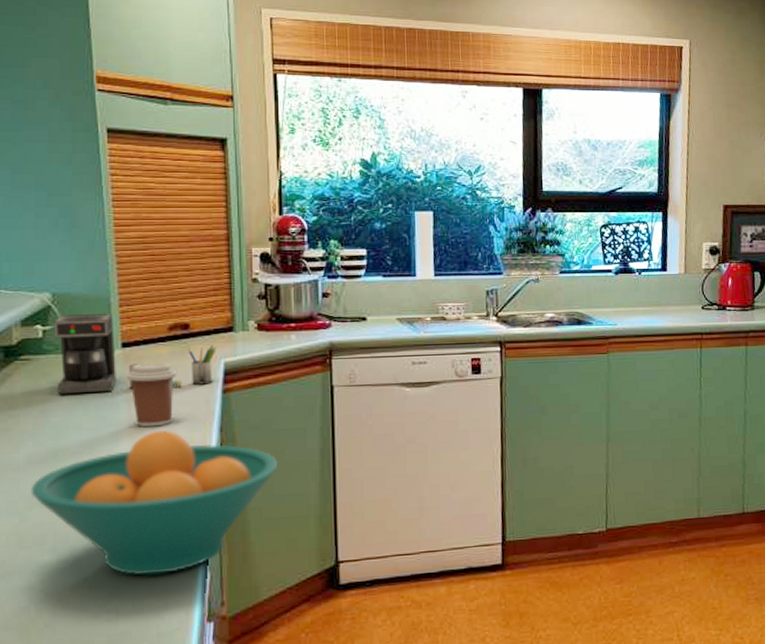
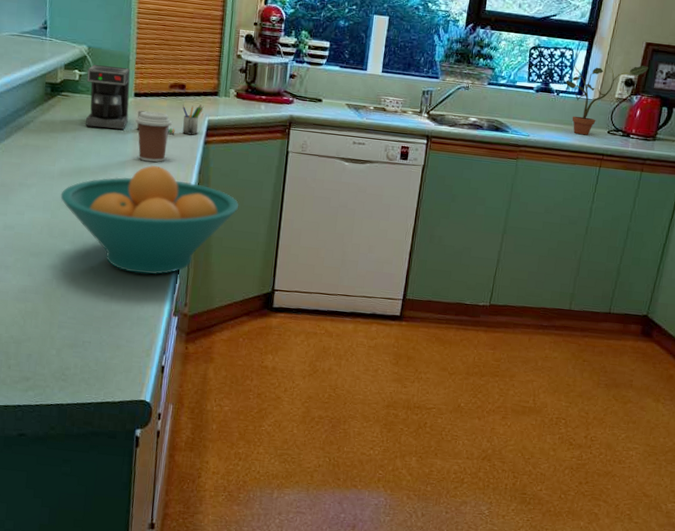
potted plant: none [646,230,732,315] -> present [565,65,649,136]

